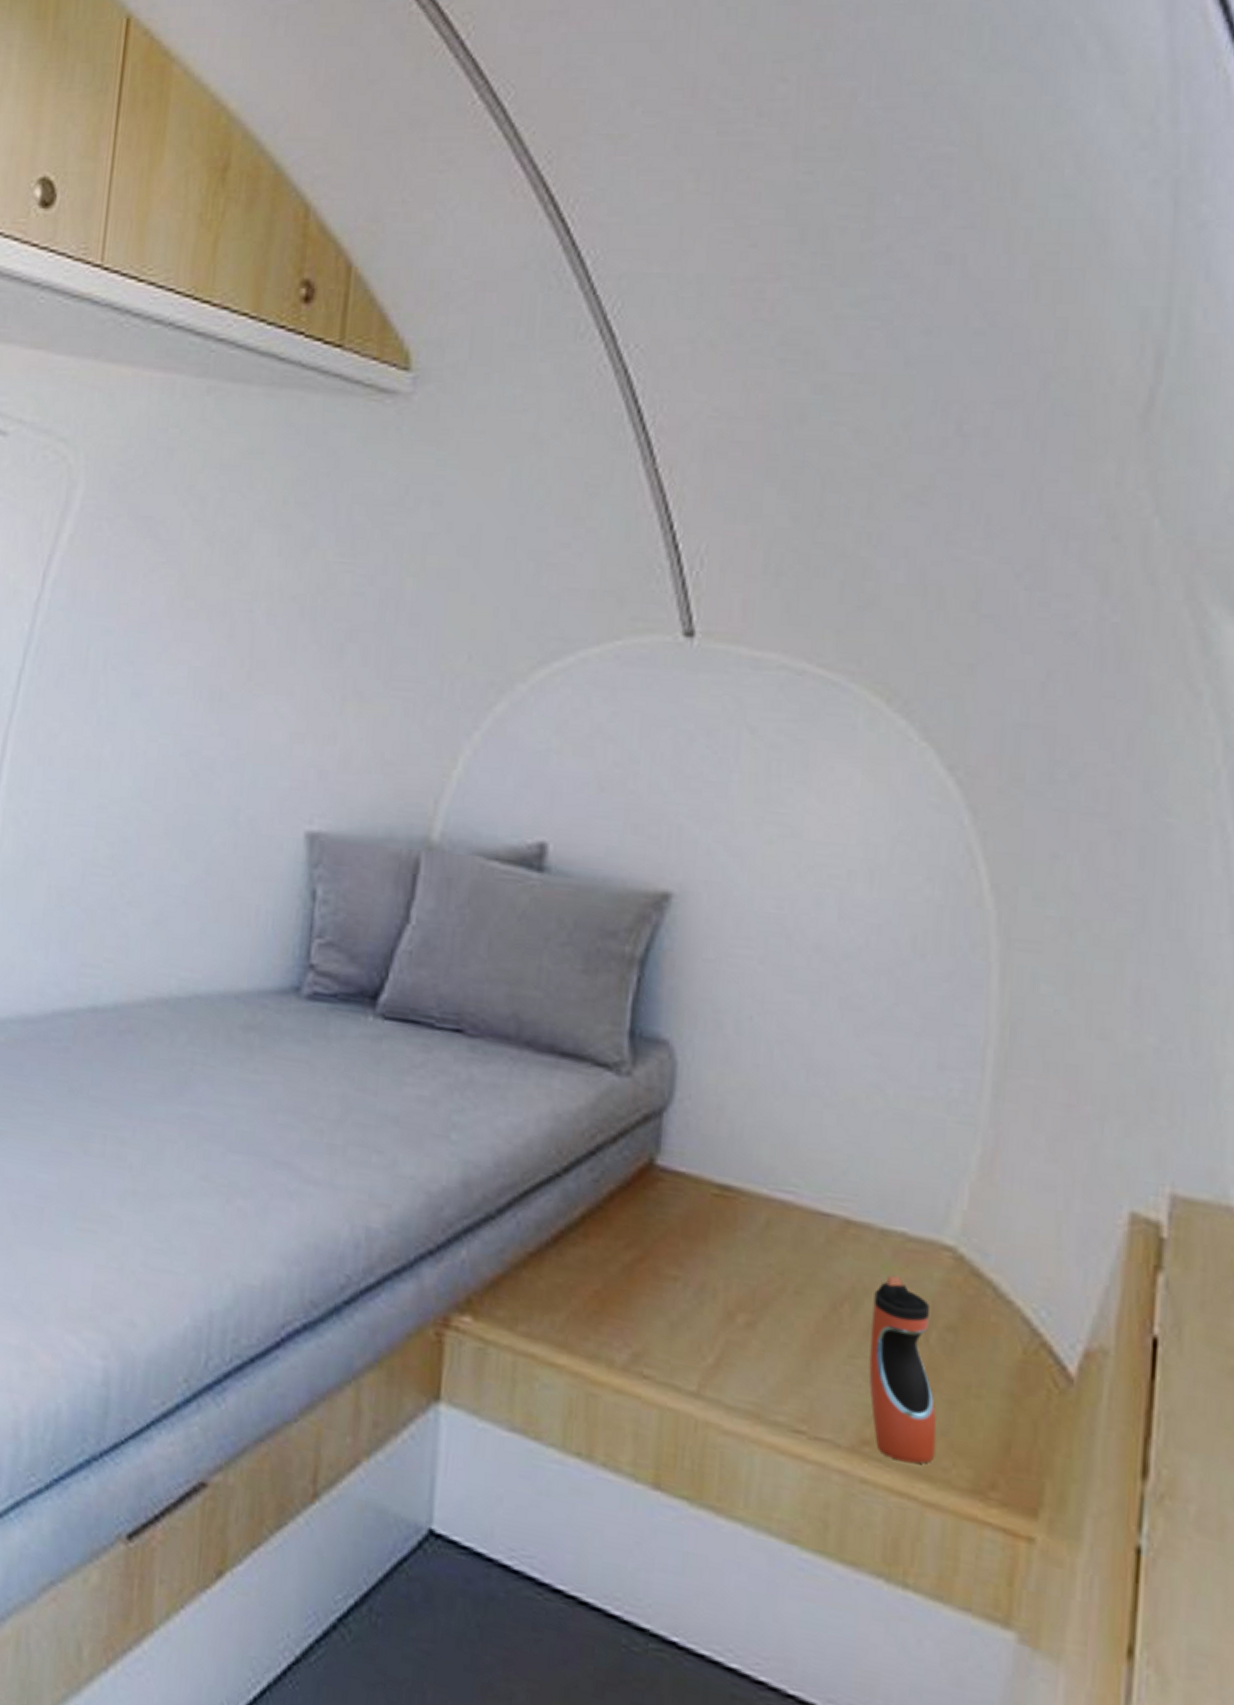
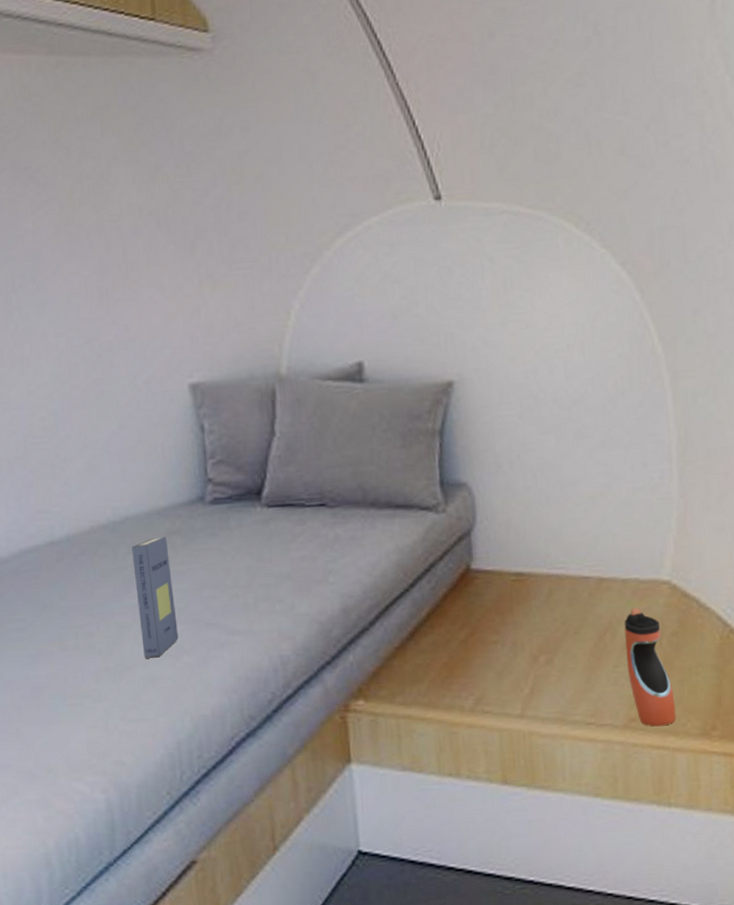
book: none [185,1029,243,1192] -> present [132,536,179,659]

